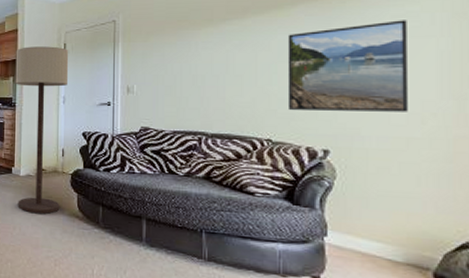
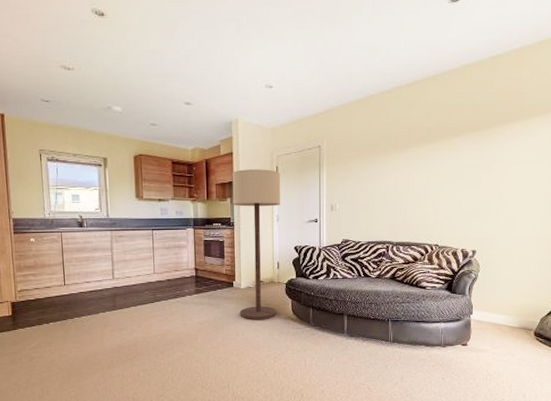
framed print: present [287,20,408,112] -> none [450,150,529,221]

